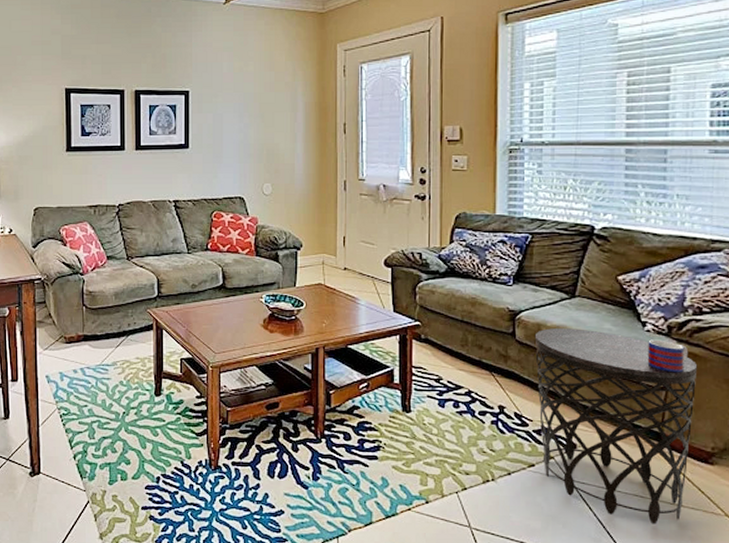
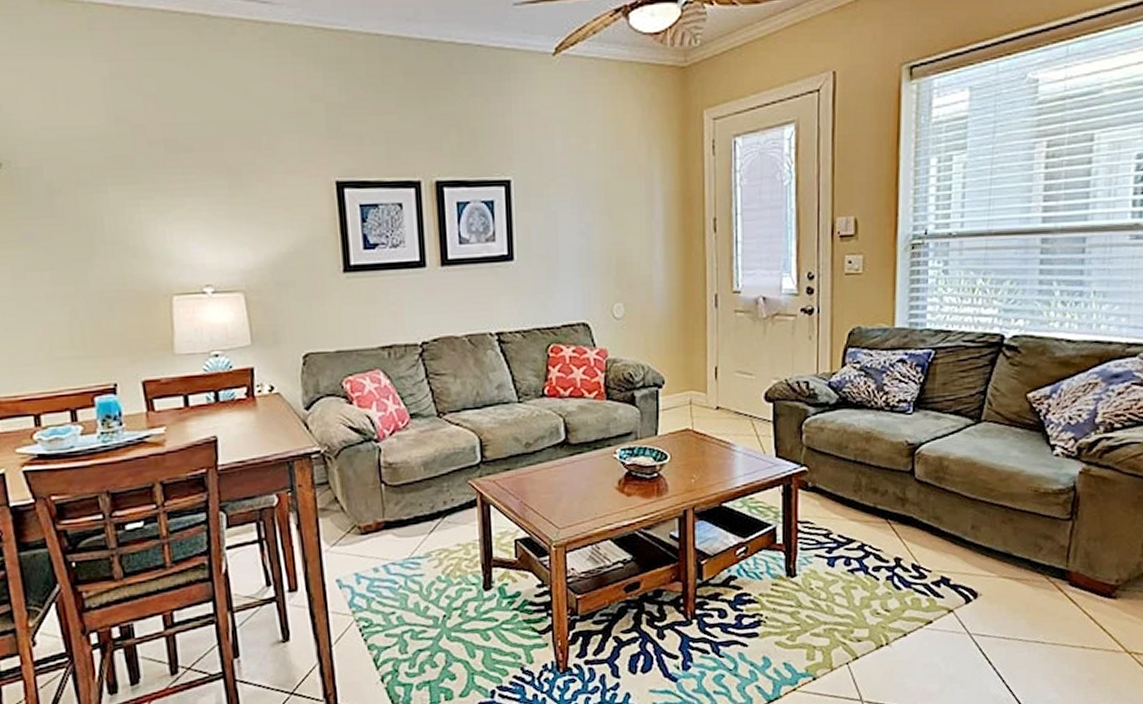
side table: present [534,328,698,524] -> none [935,459,1106,671]
mug: present [647,339,689,373] -> none [1054,464,1098,501]

